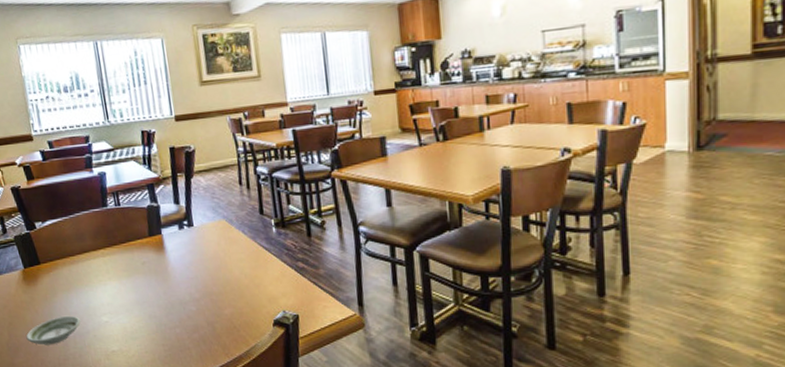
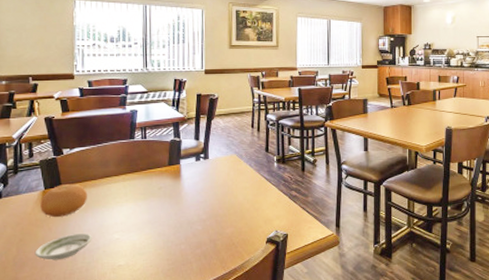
fruit: none [22,260,69,299] -> present [40,183,88,218]

